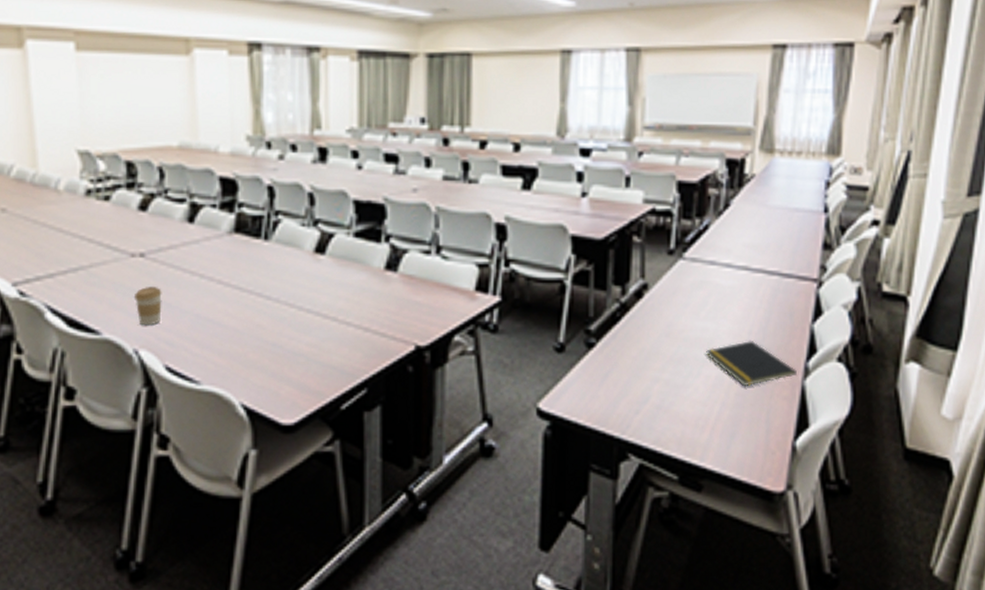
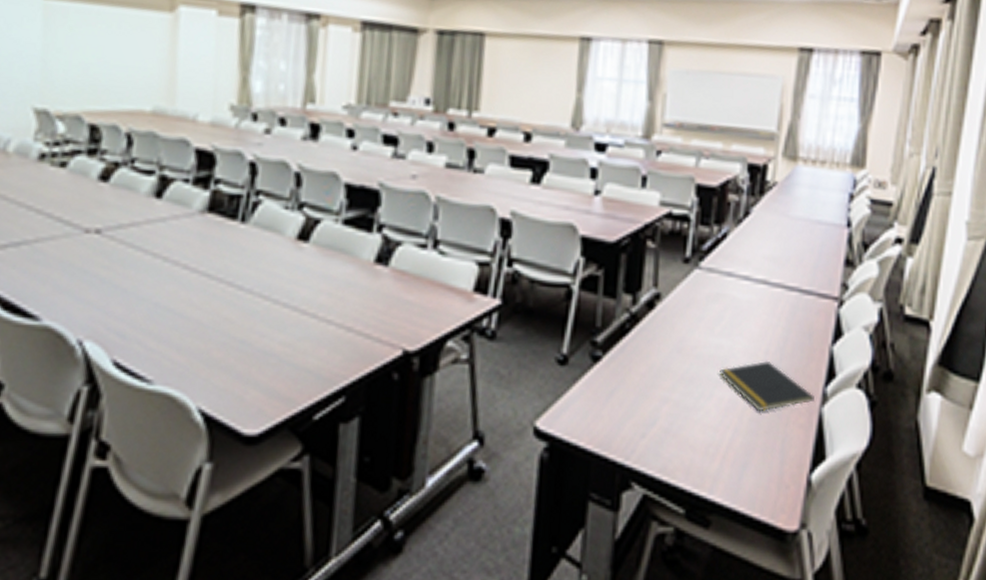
coffee cup: present [133,286,162,326] -> none [83,267,118,313]

